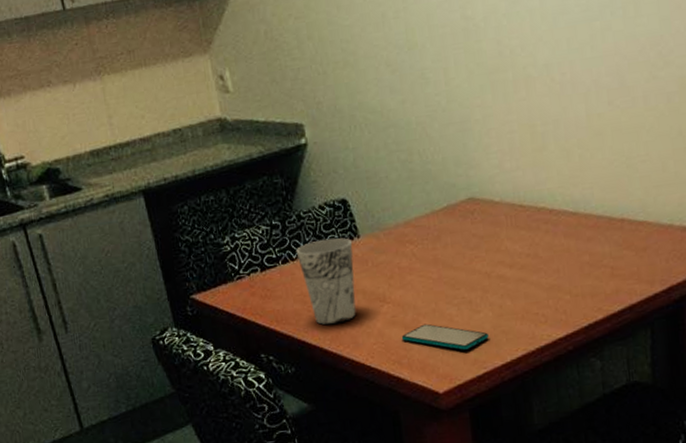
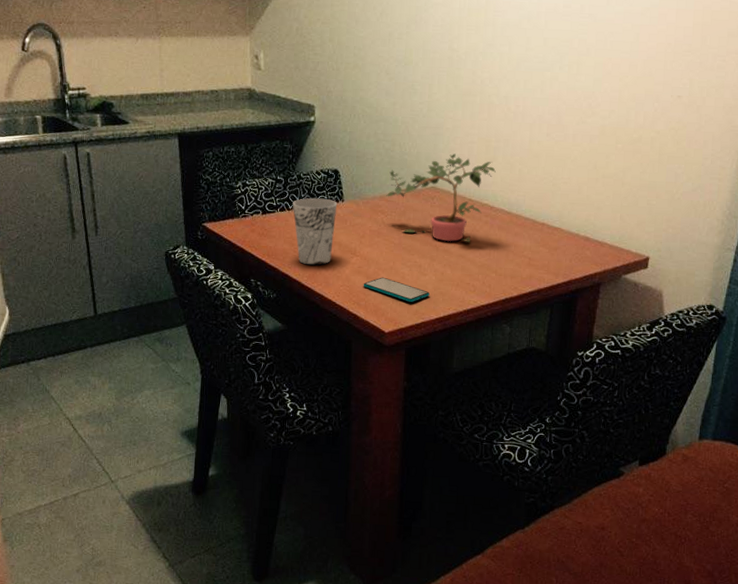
potted plant: none [411,150,549,265] -> present [386,153,496,242]

